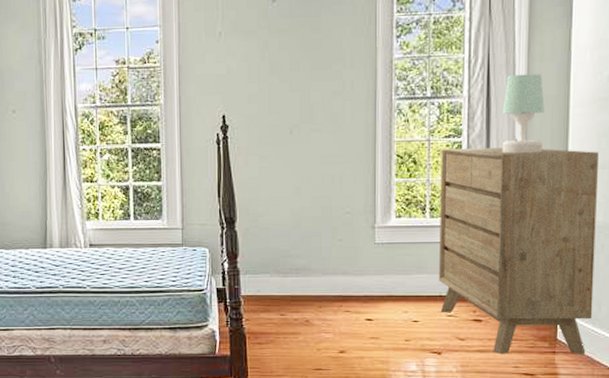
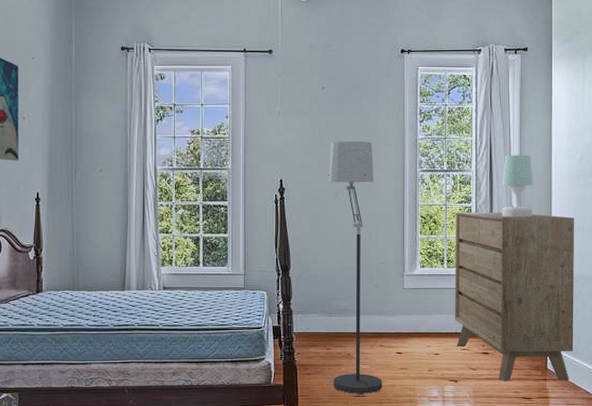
floor lamp: none [278,65,349,369] -> present [324,141,383,396]

